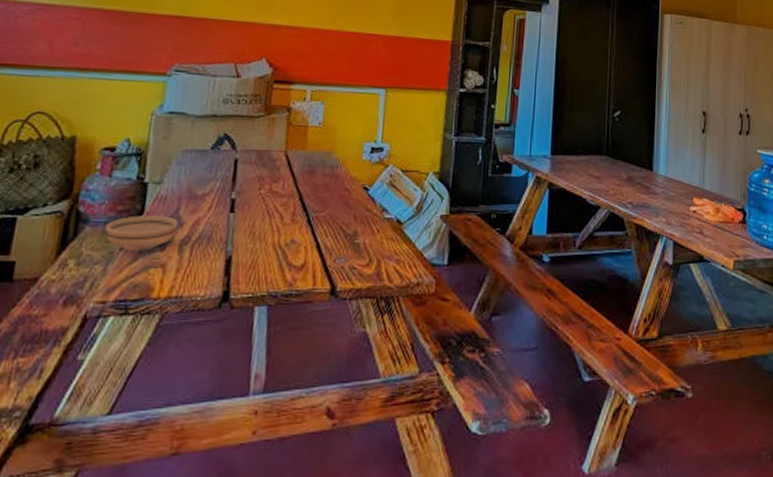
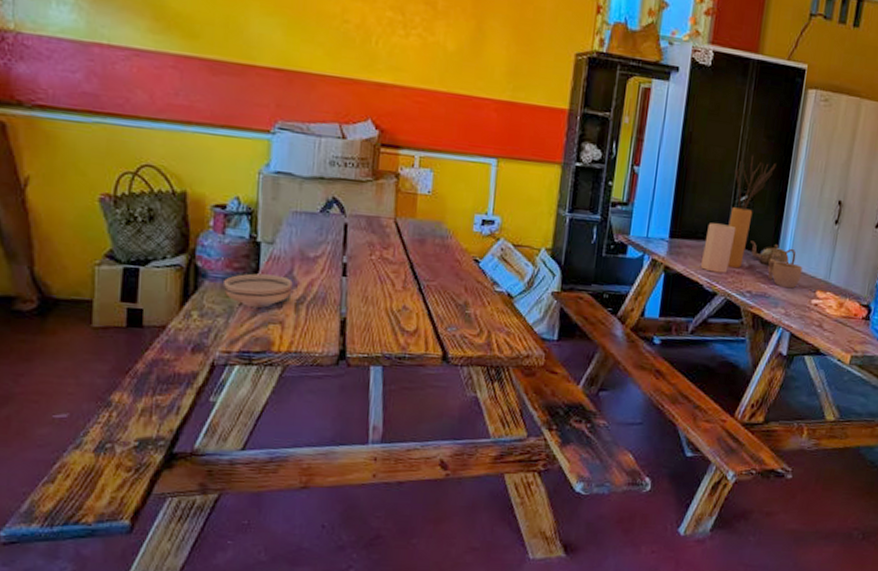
cup: none [582,138,613,186] -> present [700,223,736,274]
vase: none [605,74,644,181] -> present [727,155,777,269]
teapot: none [627,153,671,177] -> present [750,241,797,266]
cup: none [646,170,678,198] -> present [767,259,803,289]

